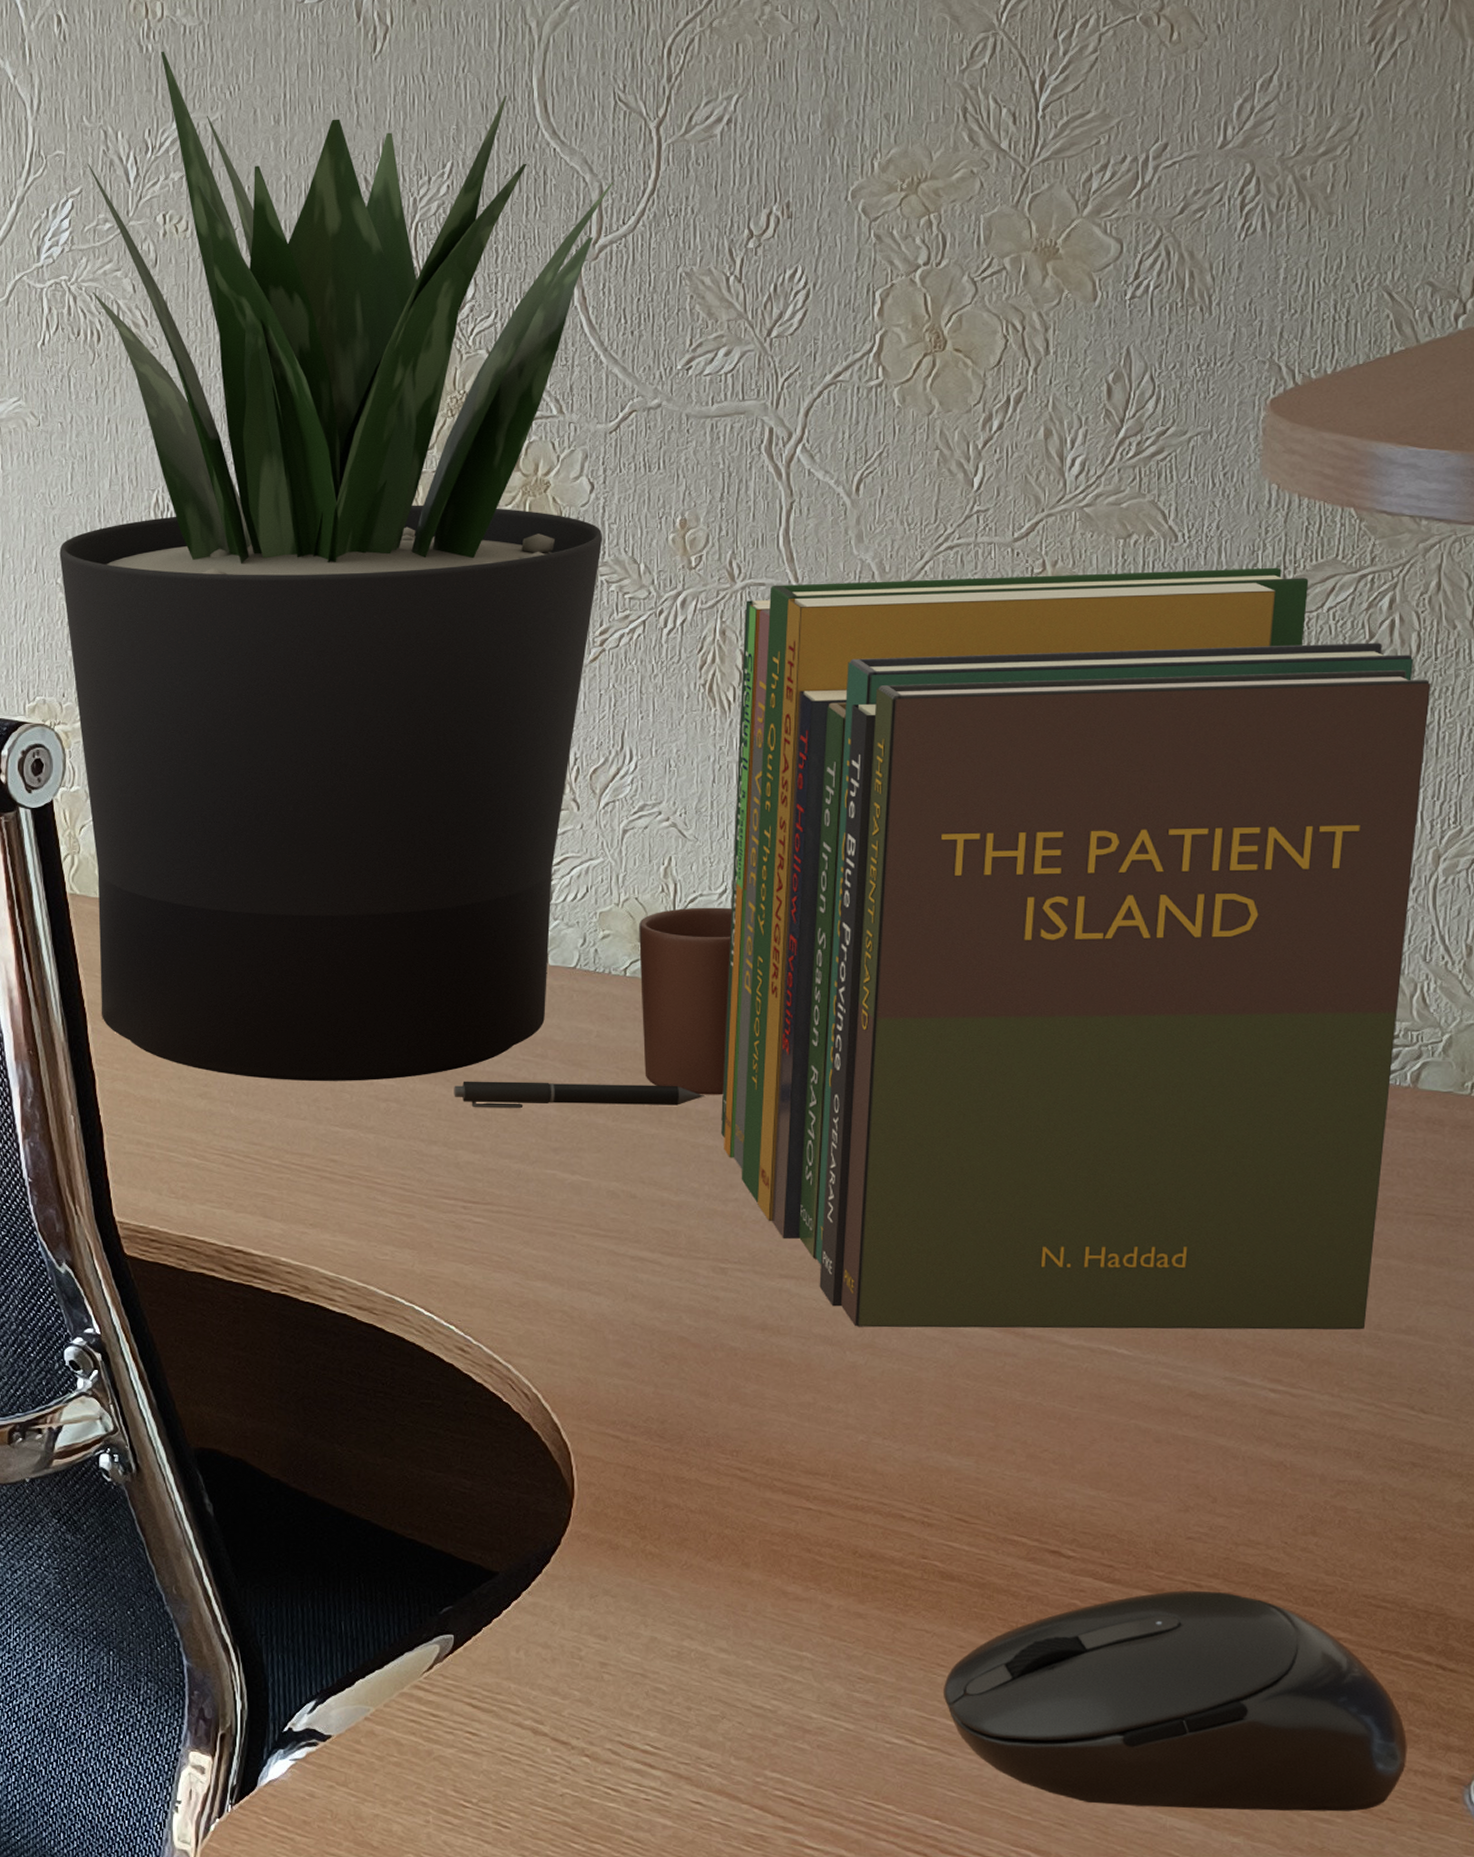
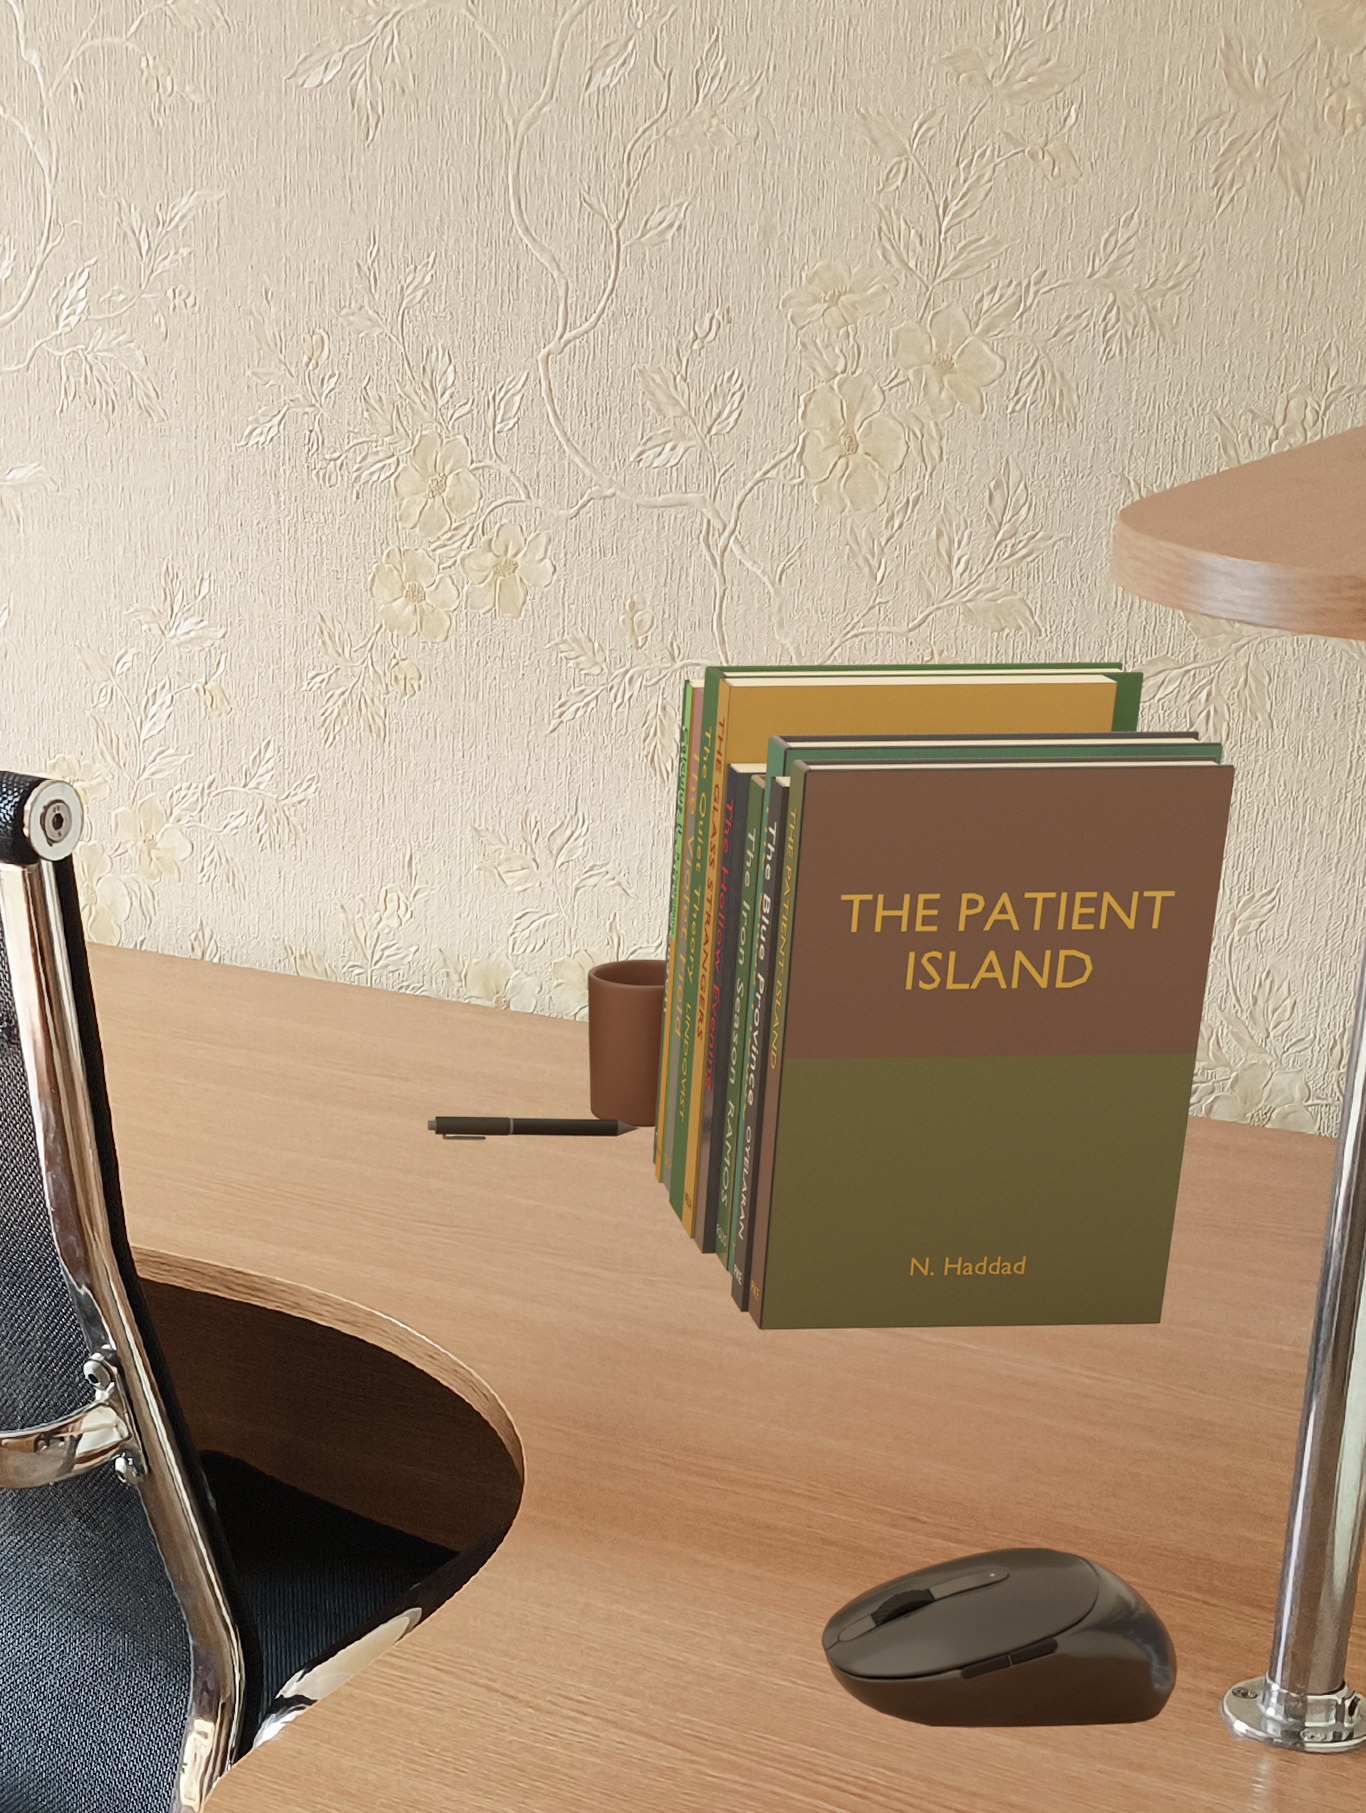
planter: present [59,51,614,1081] -> none [77,126,578,1117]

